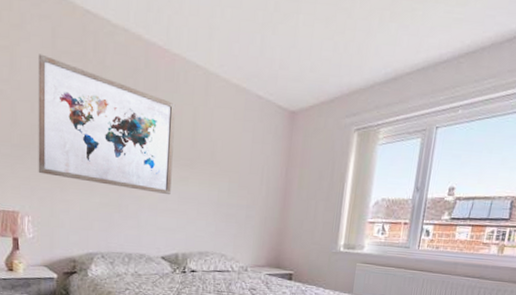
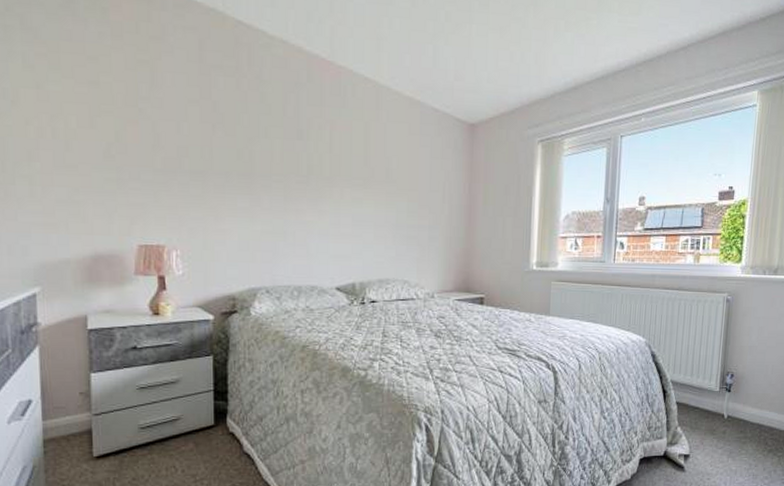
wall art: present [38,54,176,195] -> none [184,68,344,219]

